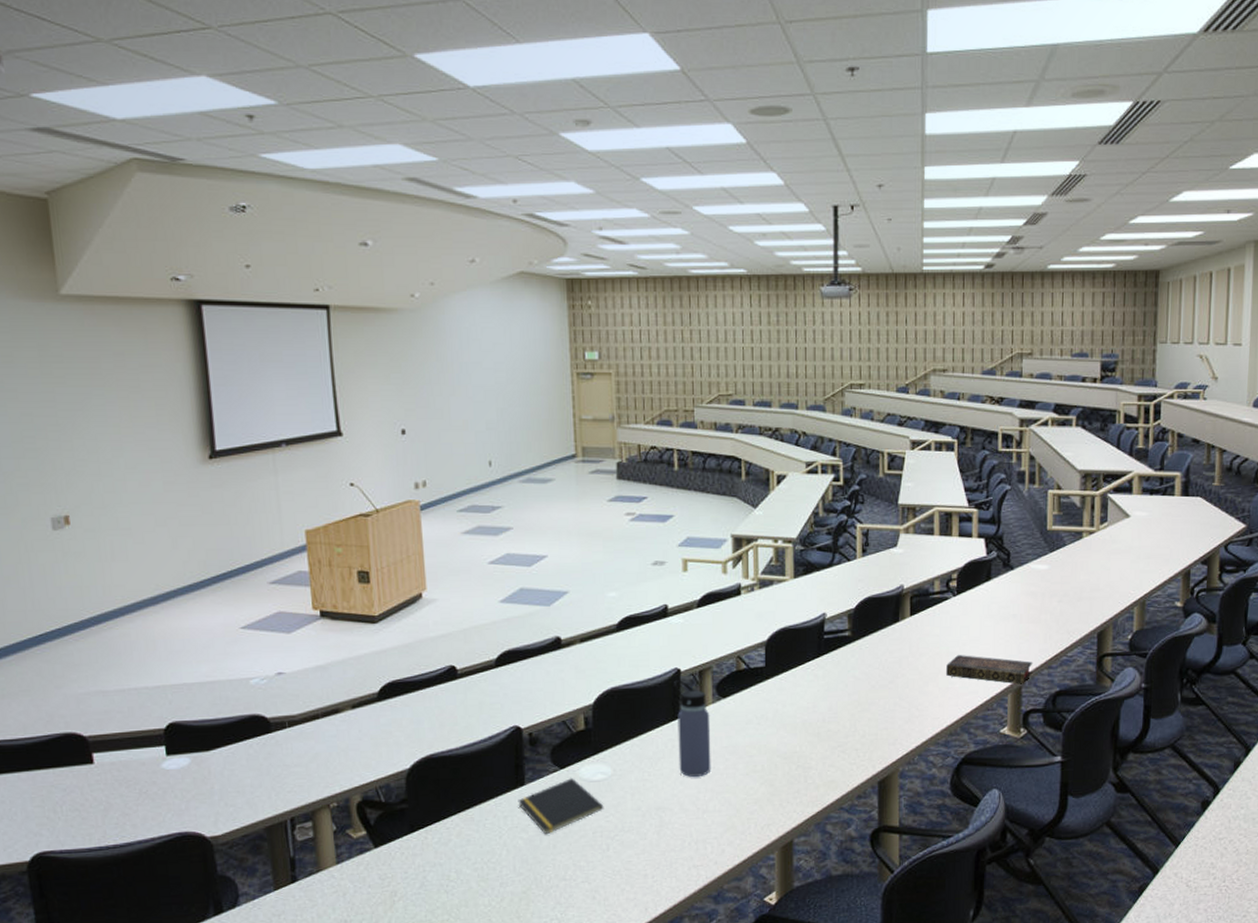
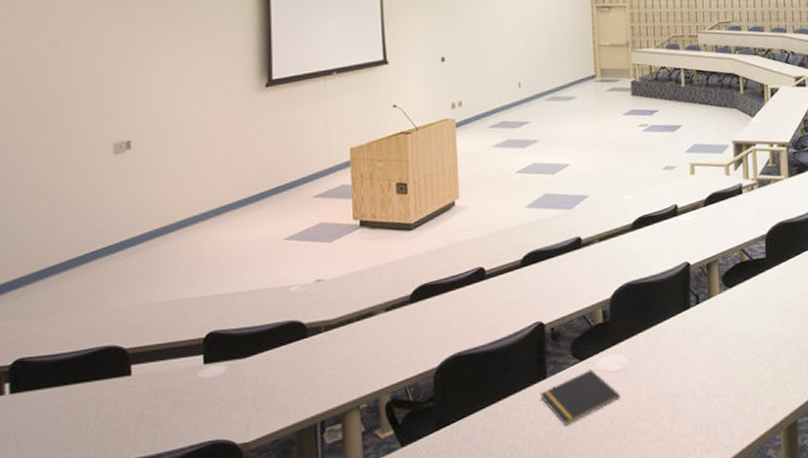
water bottle: present [674,680,711,777] -> none [684,273,720,364]

